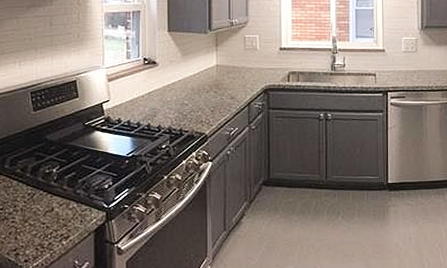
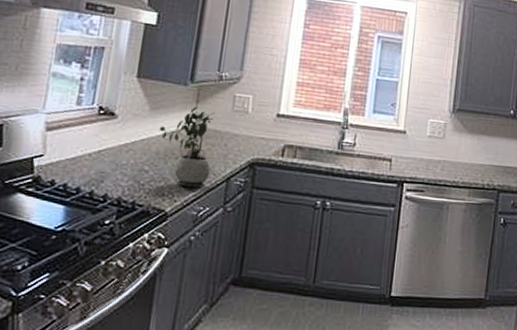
potted plant: none [191,50,235,114] -> present [159,107,215,188]

